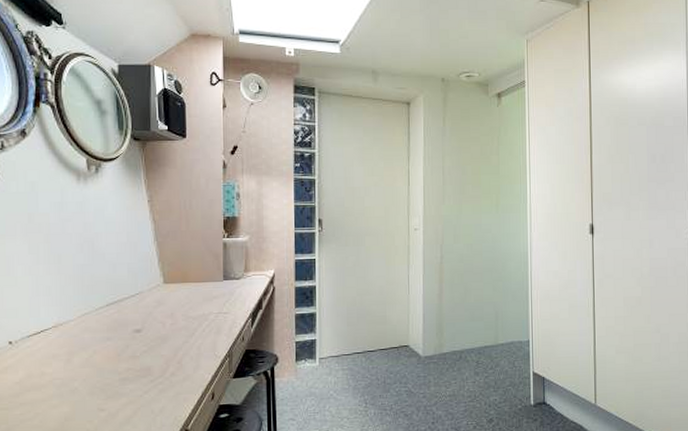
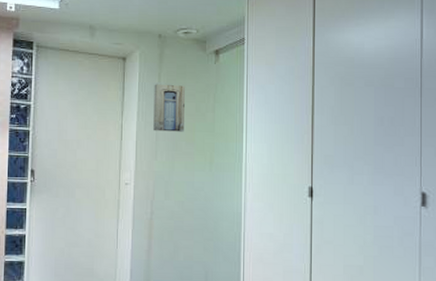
wall art: none [439,128,470,176] -> present [153,84,186,132]

